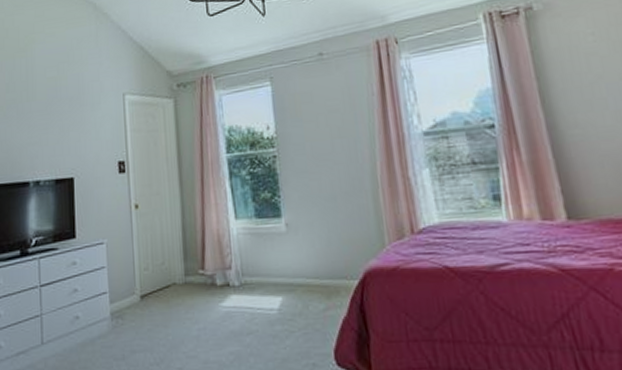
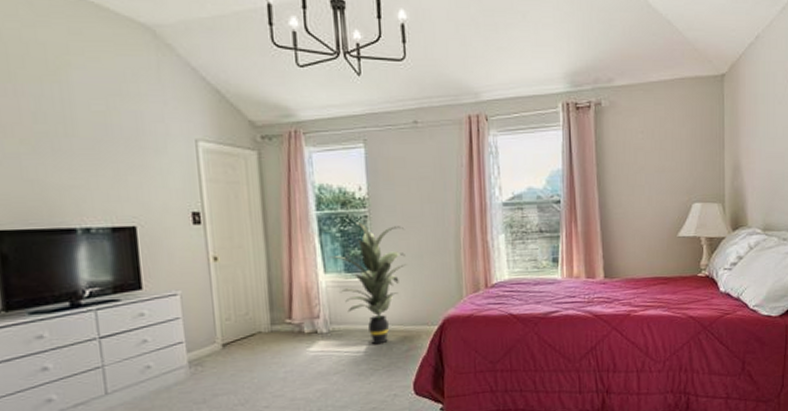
indoor plant: none [240,162,320,302] -> present [329,222,407,345]

